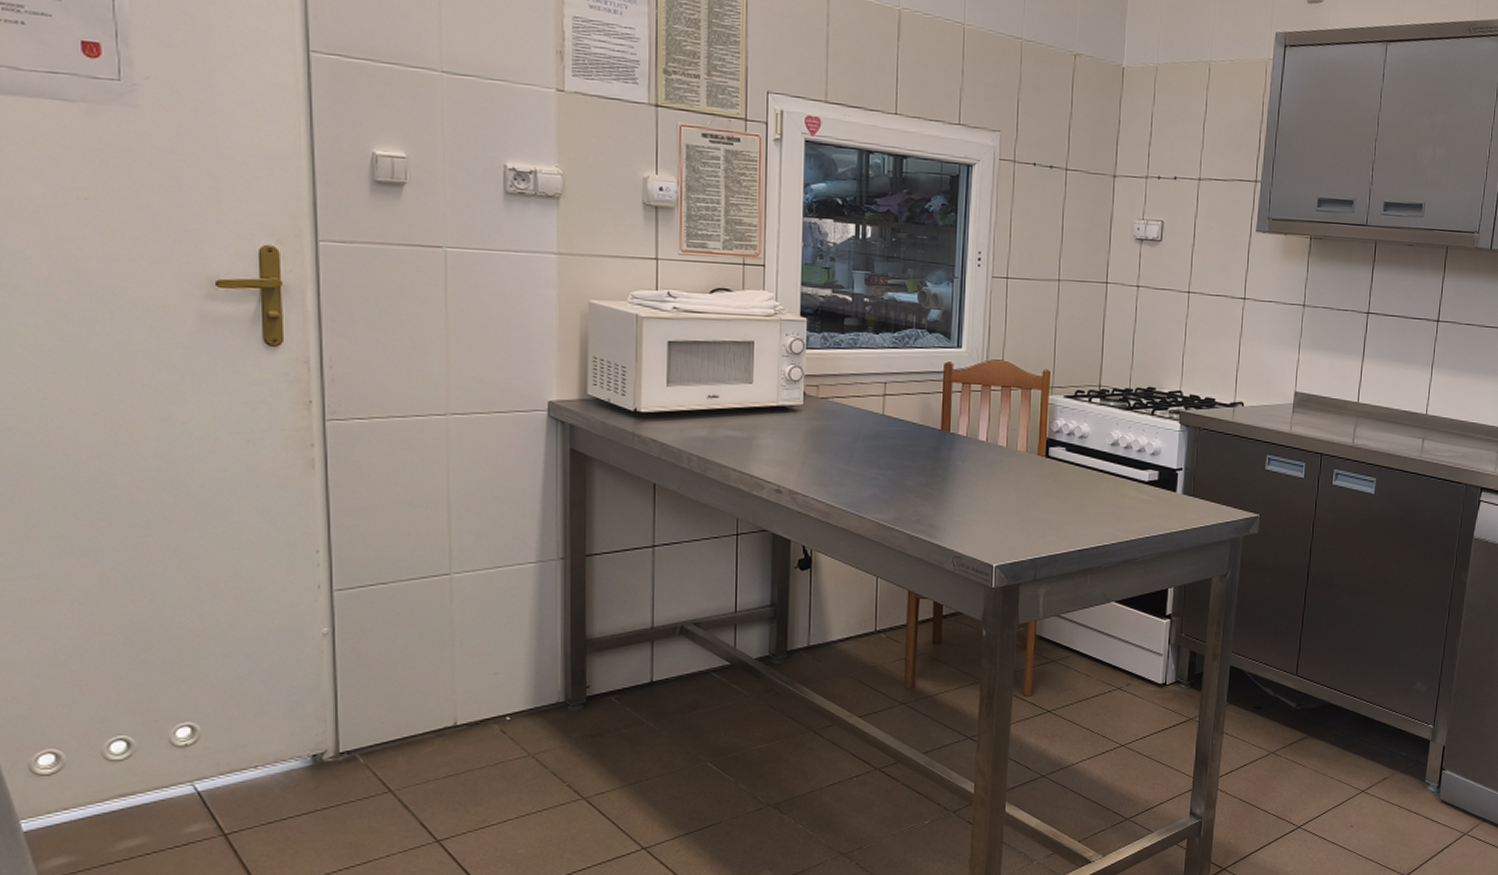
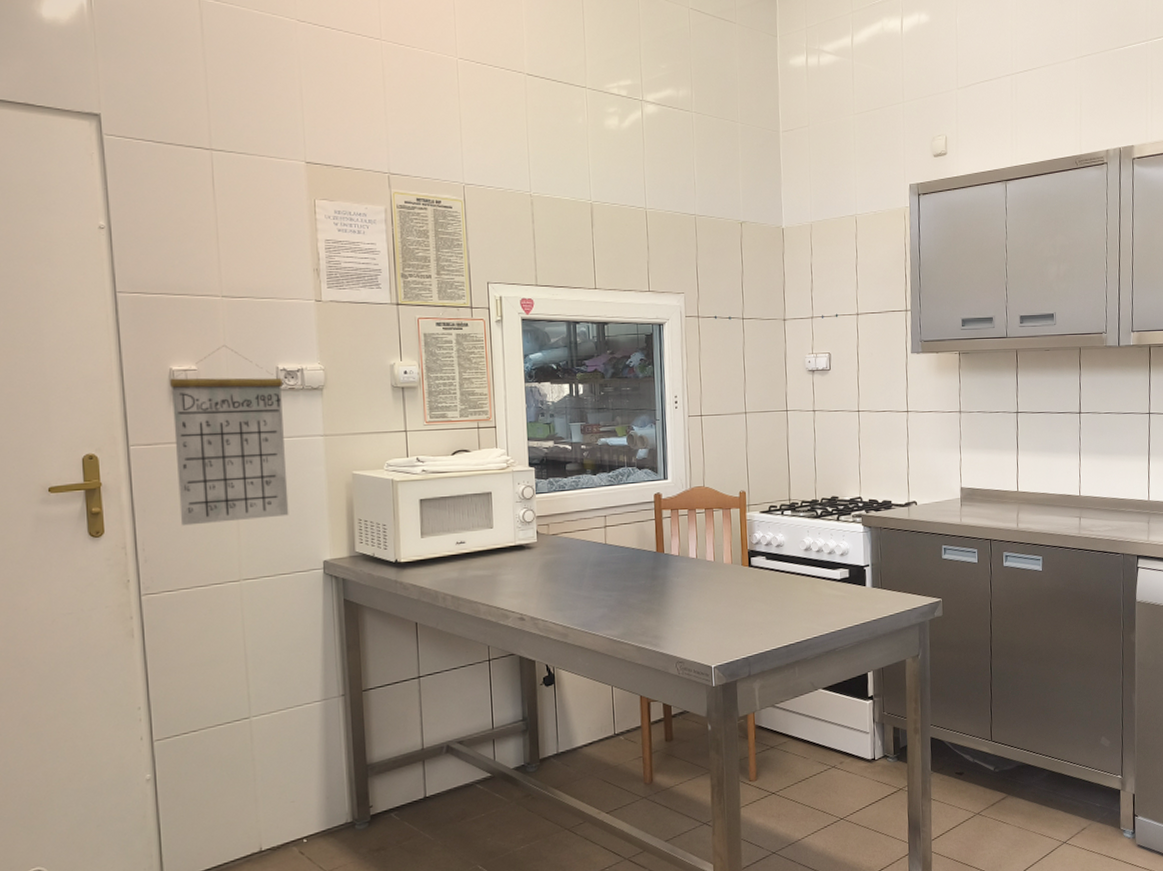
calendar: none [372,130,512,345] -> present [170,344,289,526]

